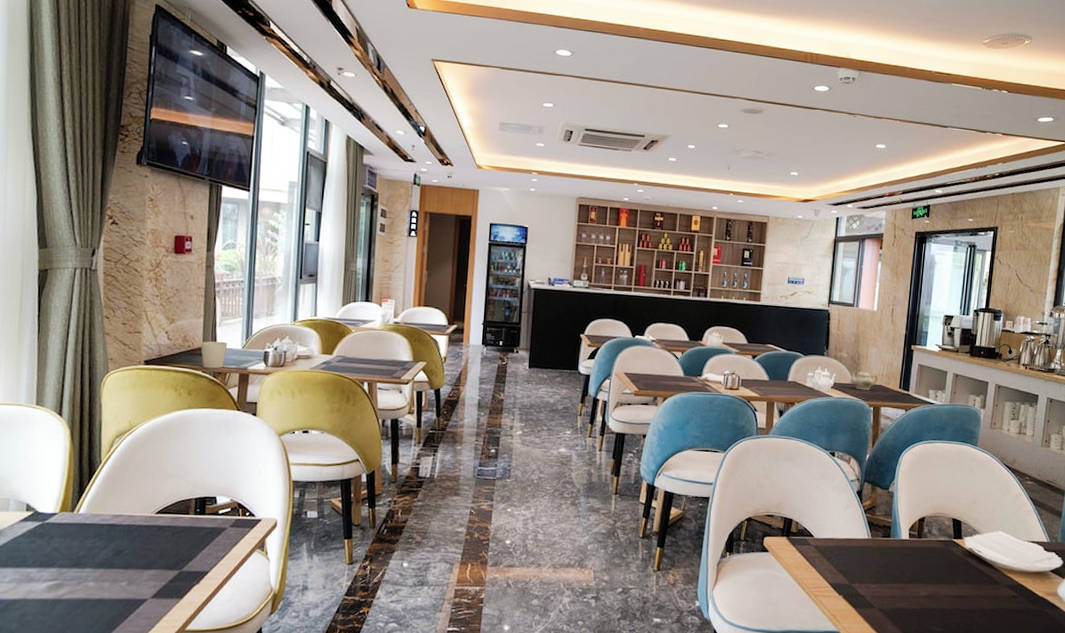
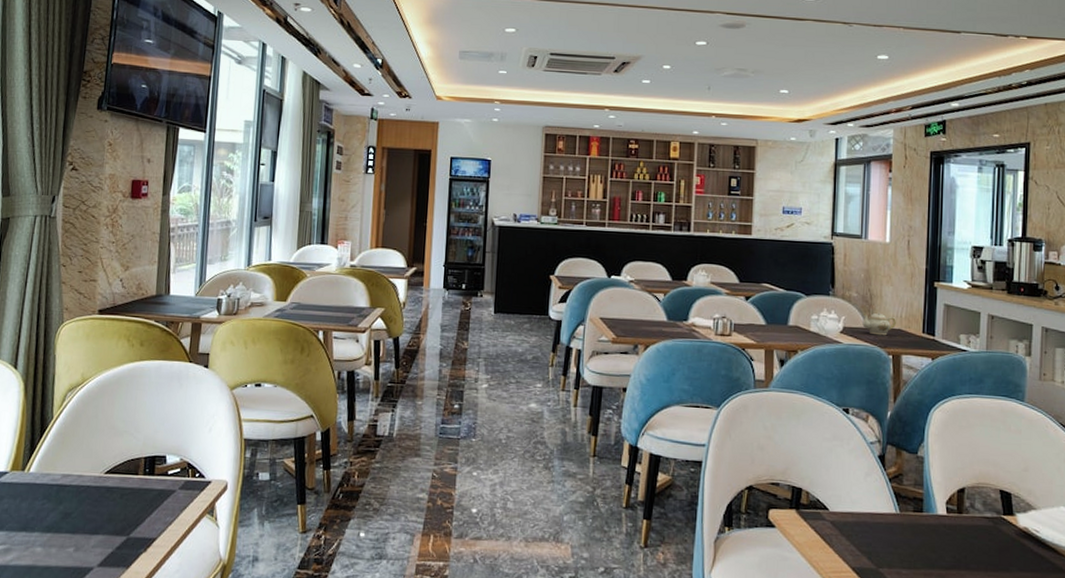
dixie cup: present [201,341,228,369] -> none [154,288,181,318]

